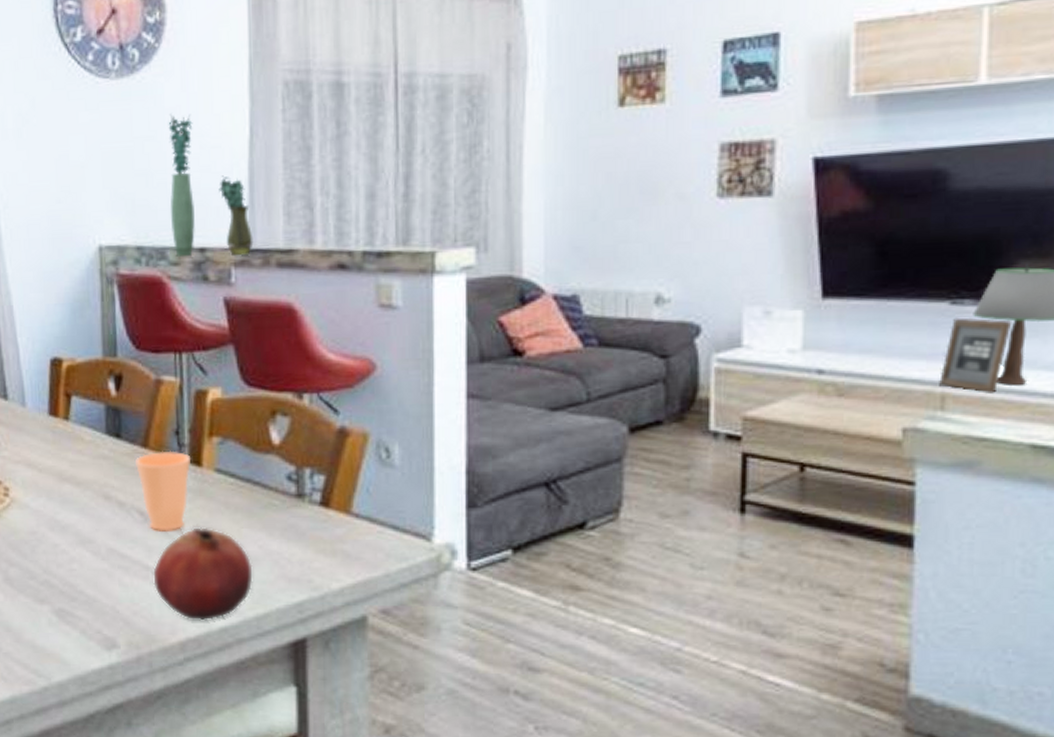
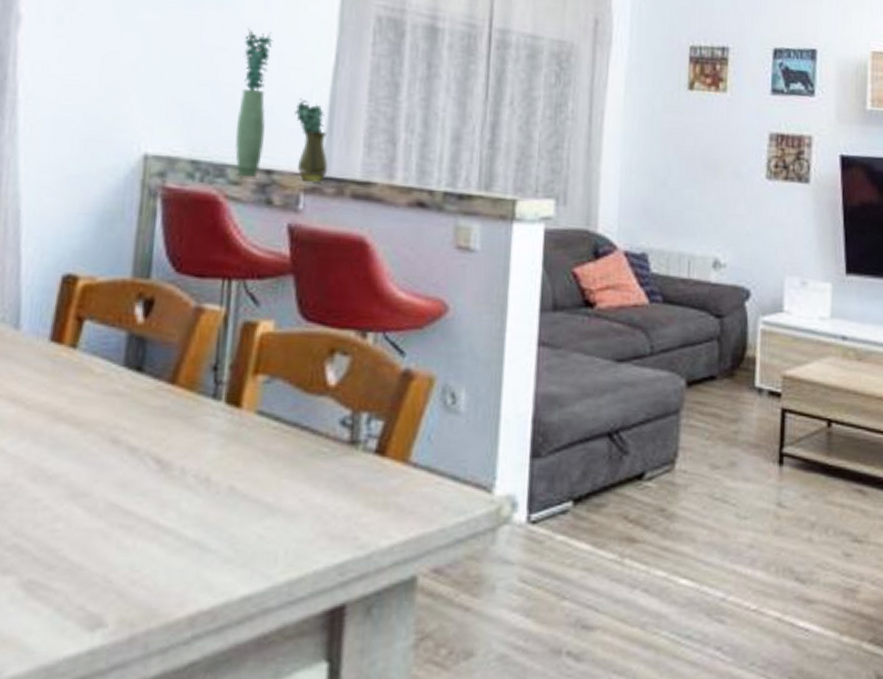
cup: present [134,450,191,531] -> none [157,388,229,483]
fruit: present [153,527,253,621] -> none [162,478,290,589]

